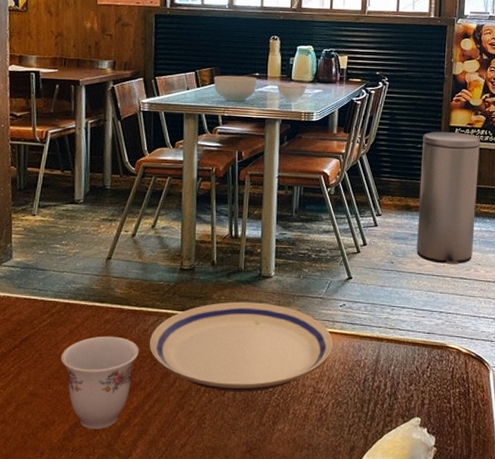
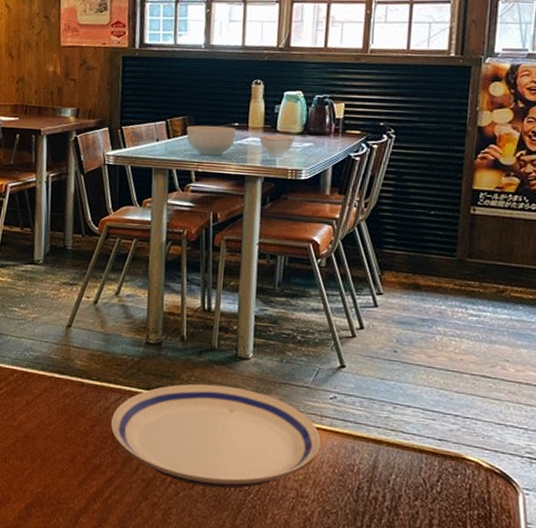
teacup: present [61,336,139,429] -> none [17,410,100,512]
pedal bin: present [416,131,480,265] -> none [426,195,512,360]

